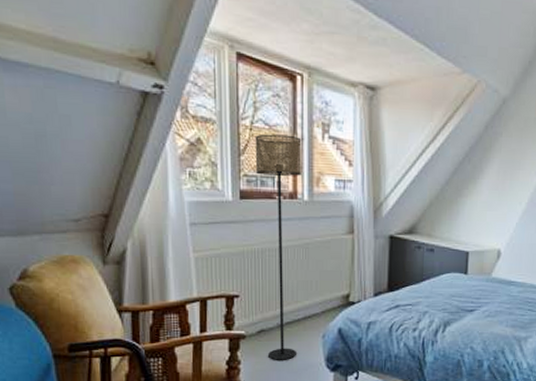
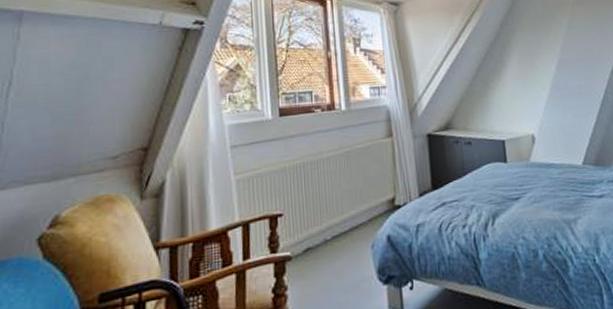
floor lamp: present [255,133,302,360] -> none [291,52,346,280]

